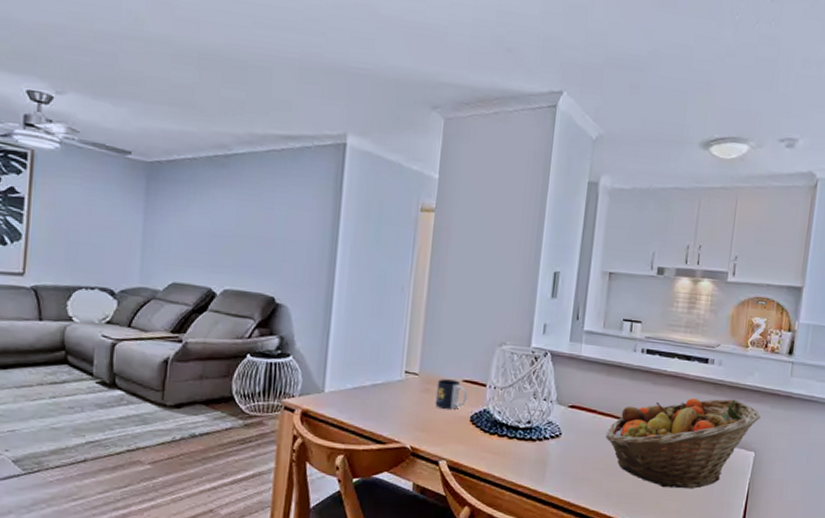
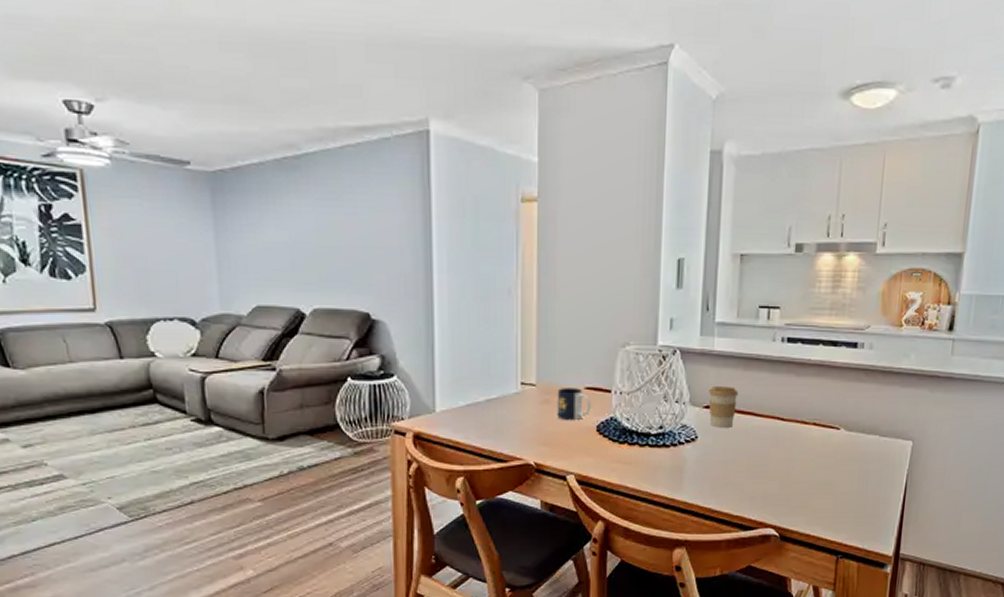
coffee cup: none [573,388,601,427] -> present [708,386,739,428]
fruit basket: present [605,398,760,489] -> none [746,385,918,486]

